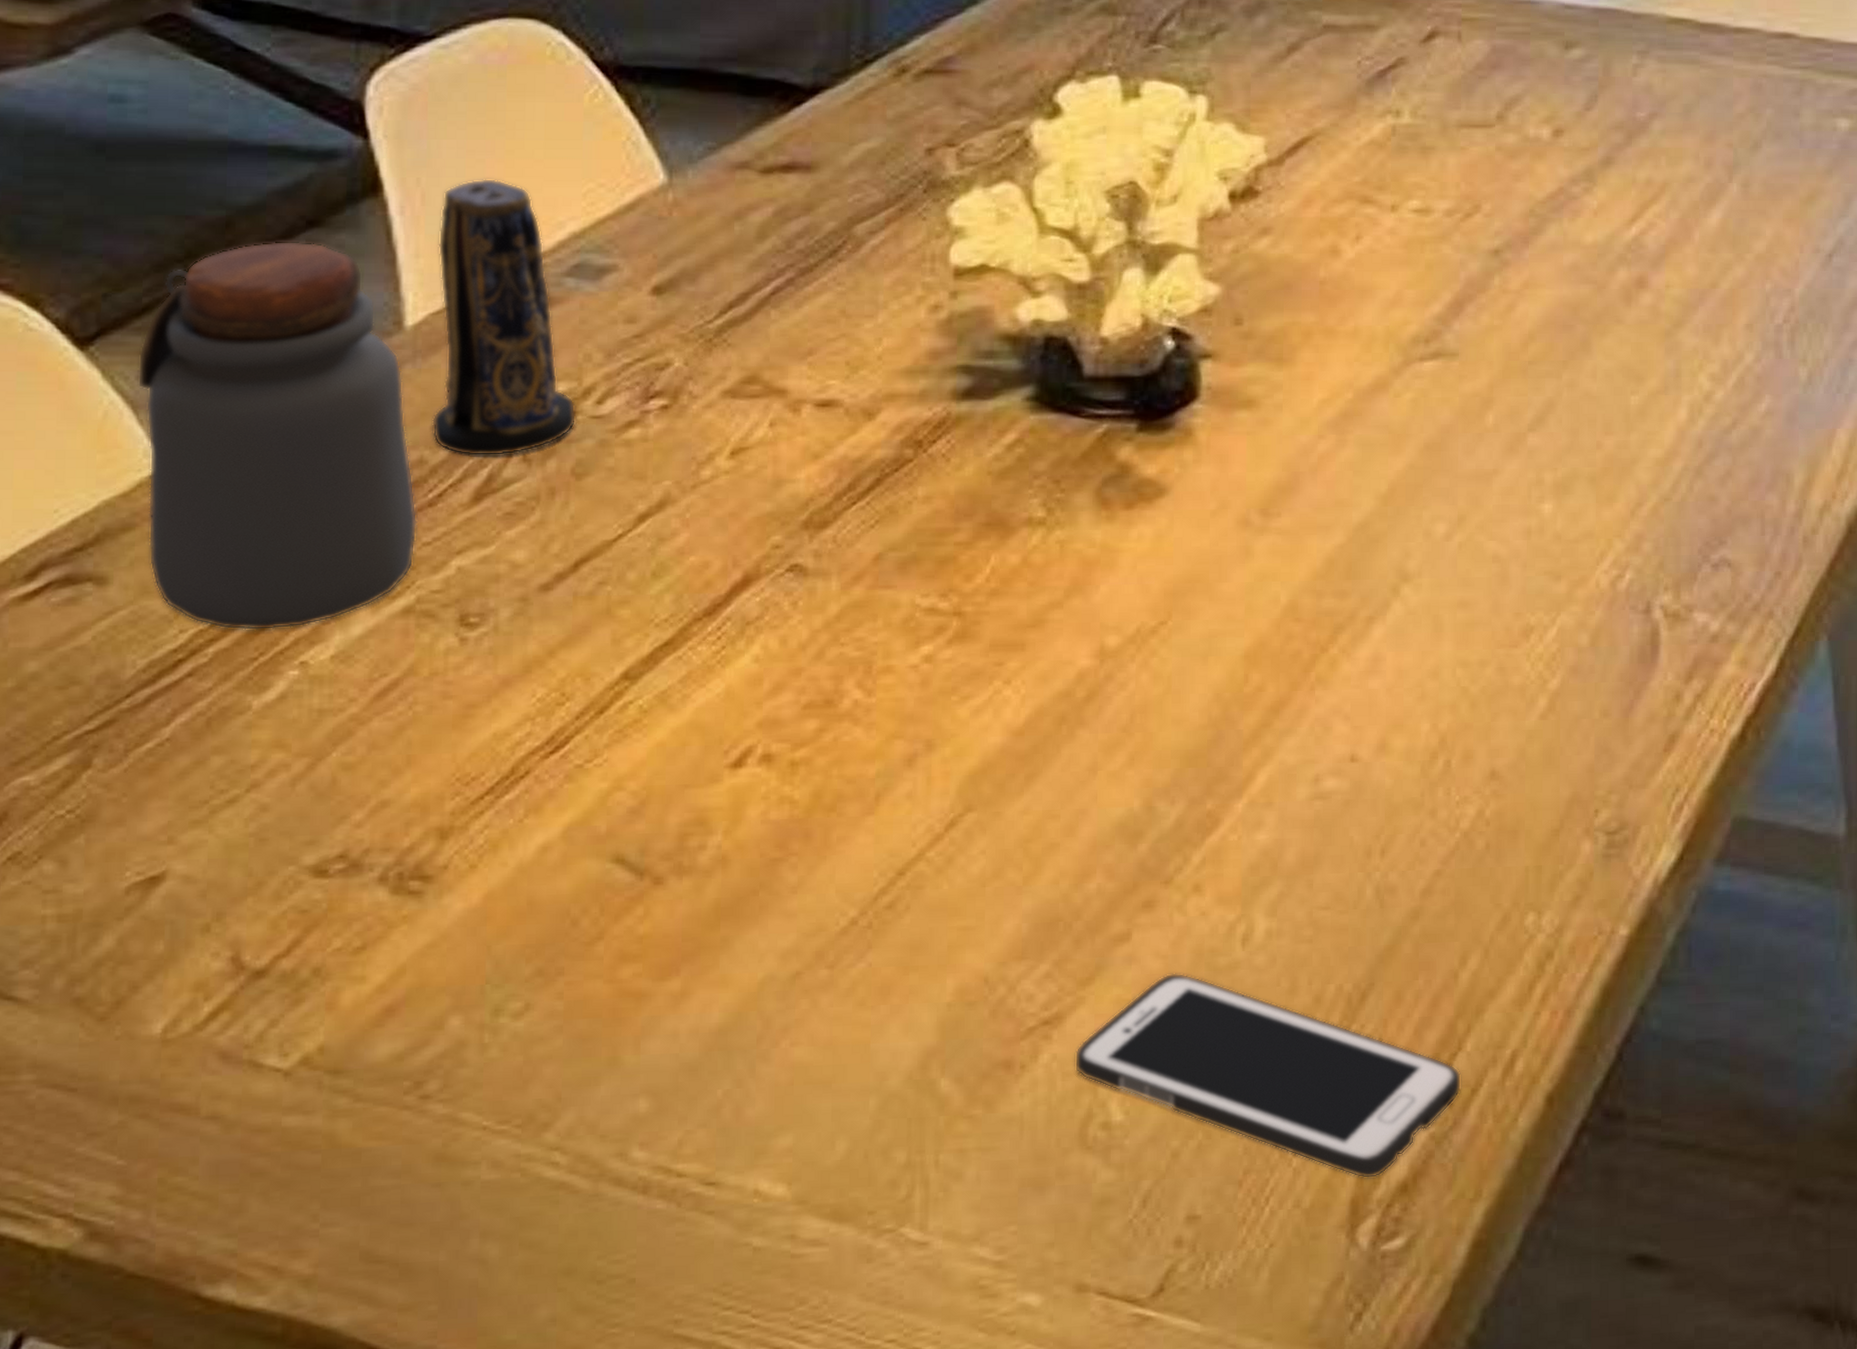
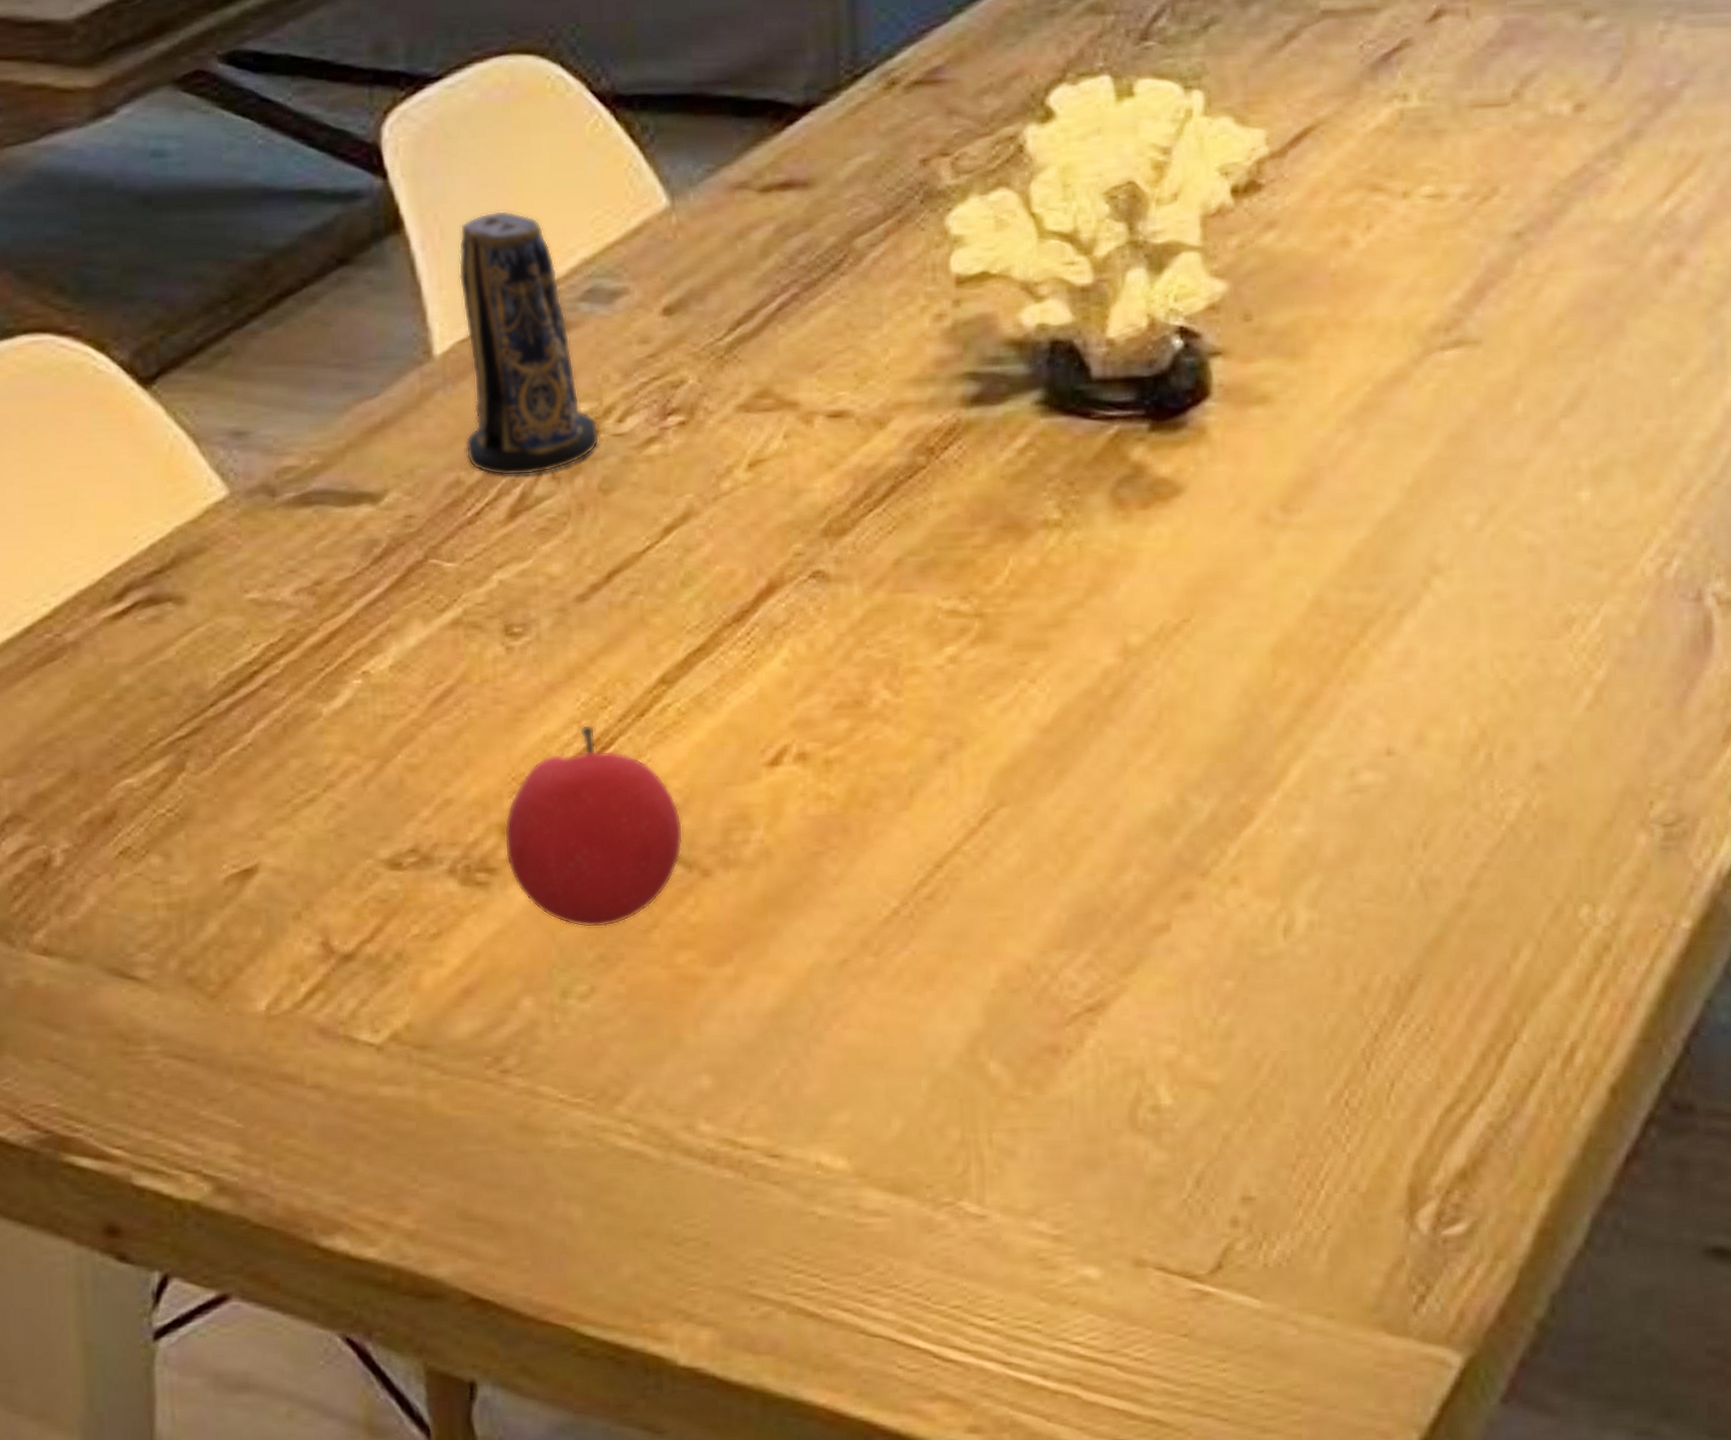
jar: present [137,241,418,631] -> none [196,279,460,644]
fruit: none [443,722,637,940] -> present [504,724,684,928]
cell phone: present [1074,973,1462,1179] -> none [1120,962,1519,1166]

